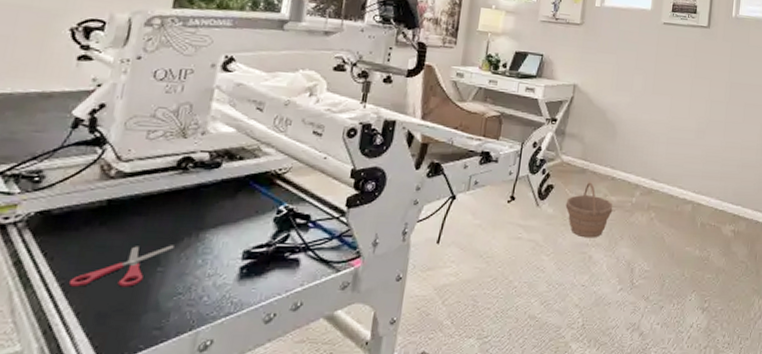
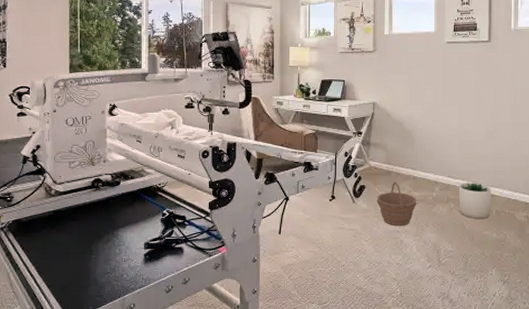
scissors: present [70,245,174,287] -> none [41,240,99,269]
planter: none [660,187,698,232] -> present [458,183,492,219]

